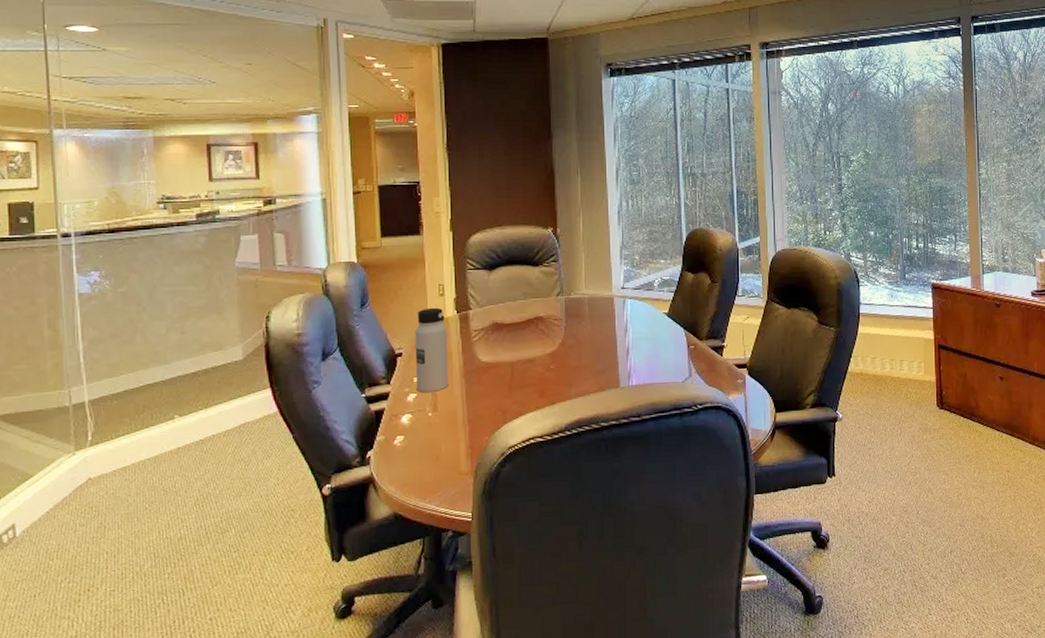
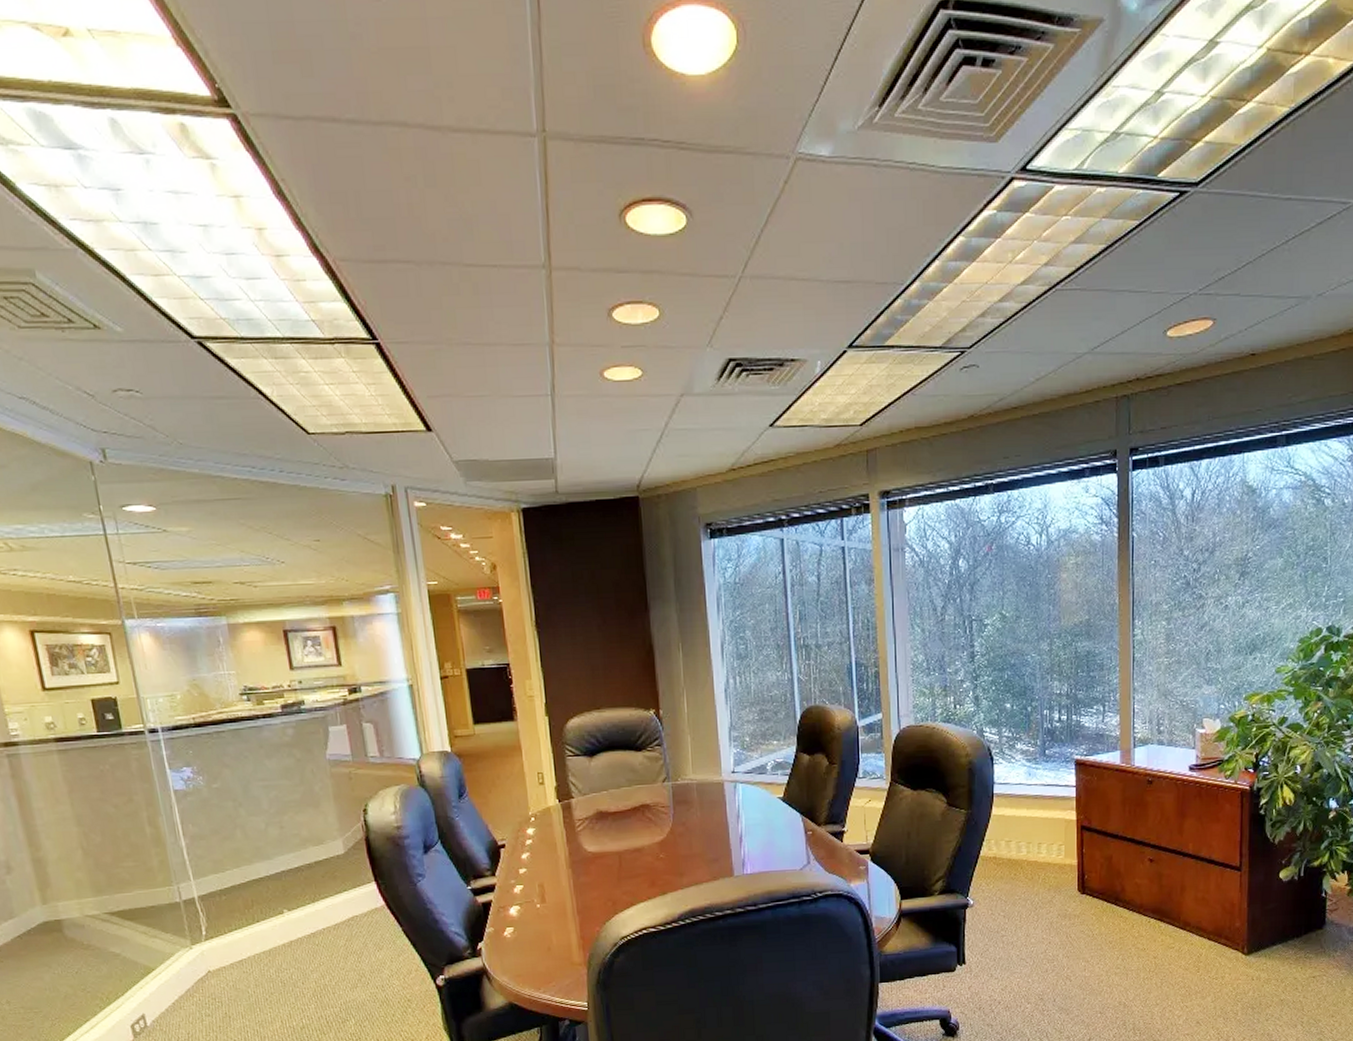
water bottle: present [414,307,449,393] -> none [516,796,555,885]

